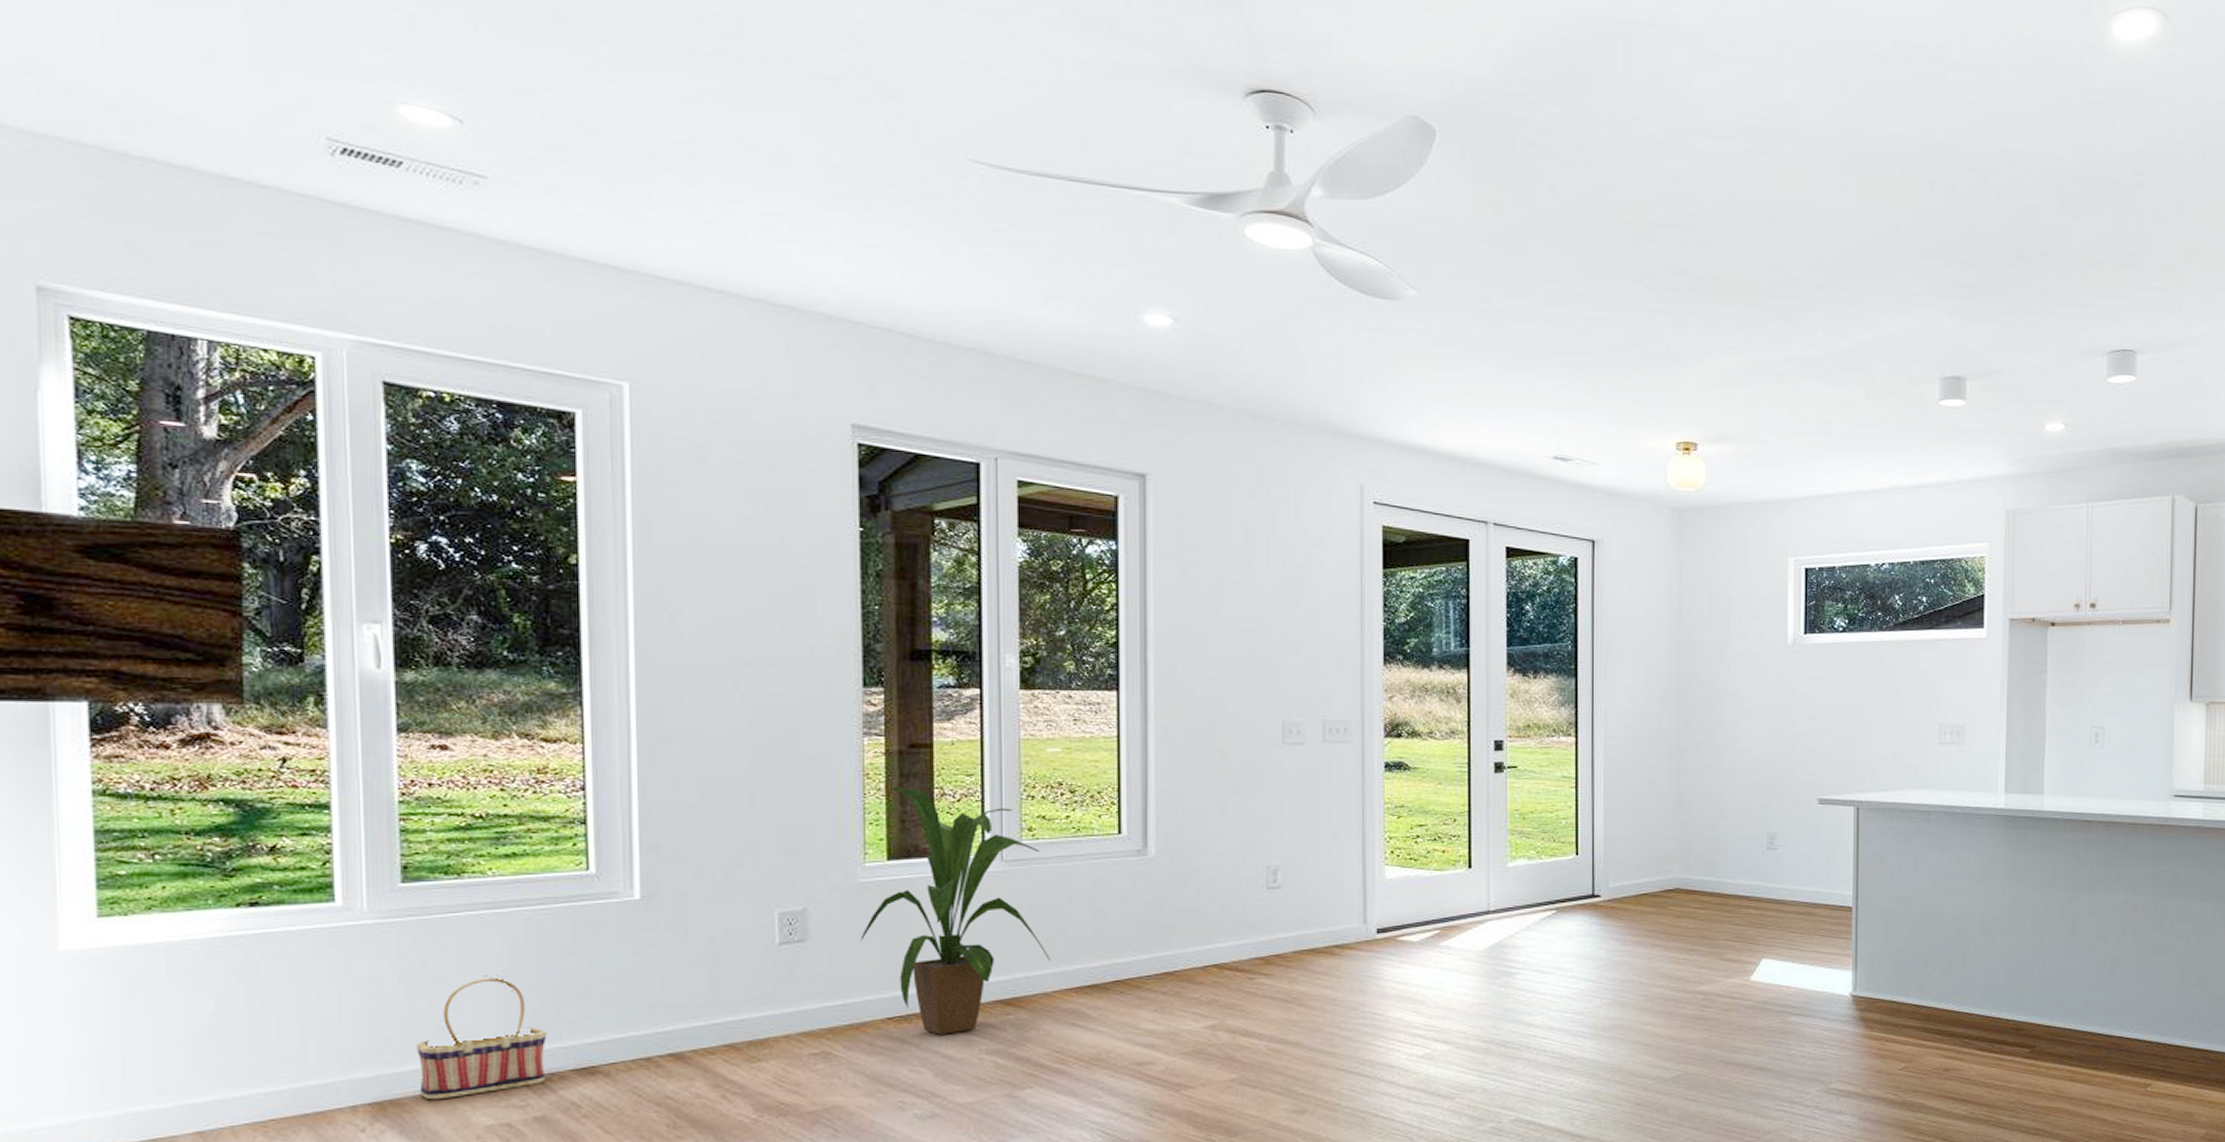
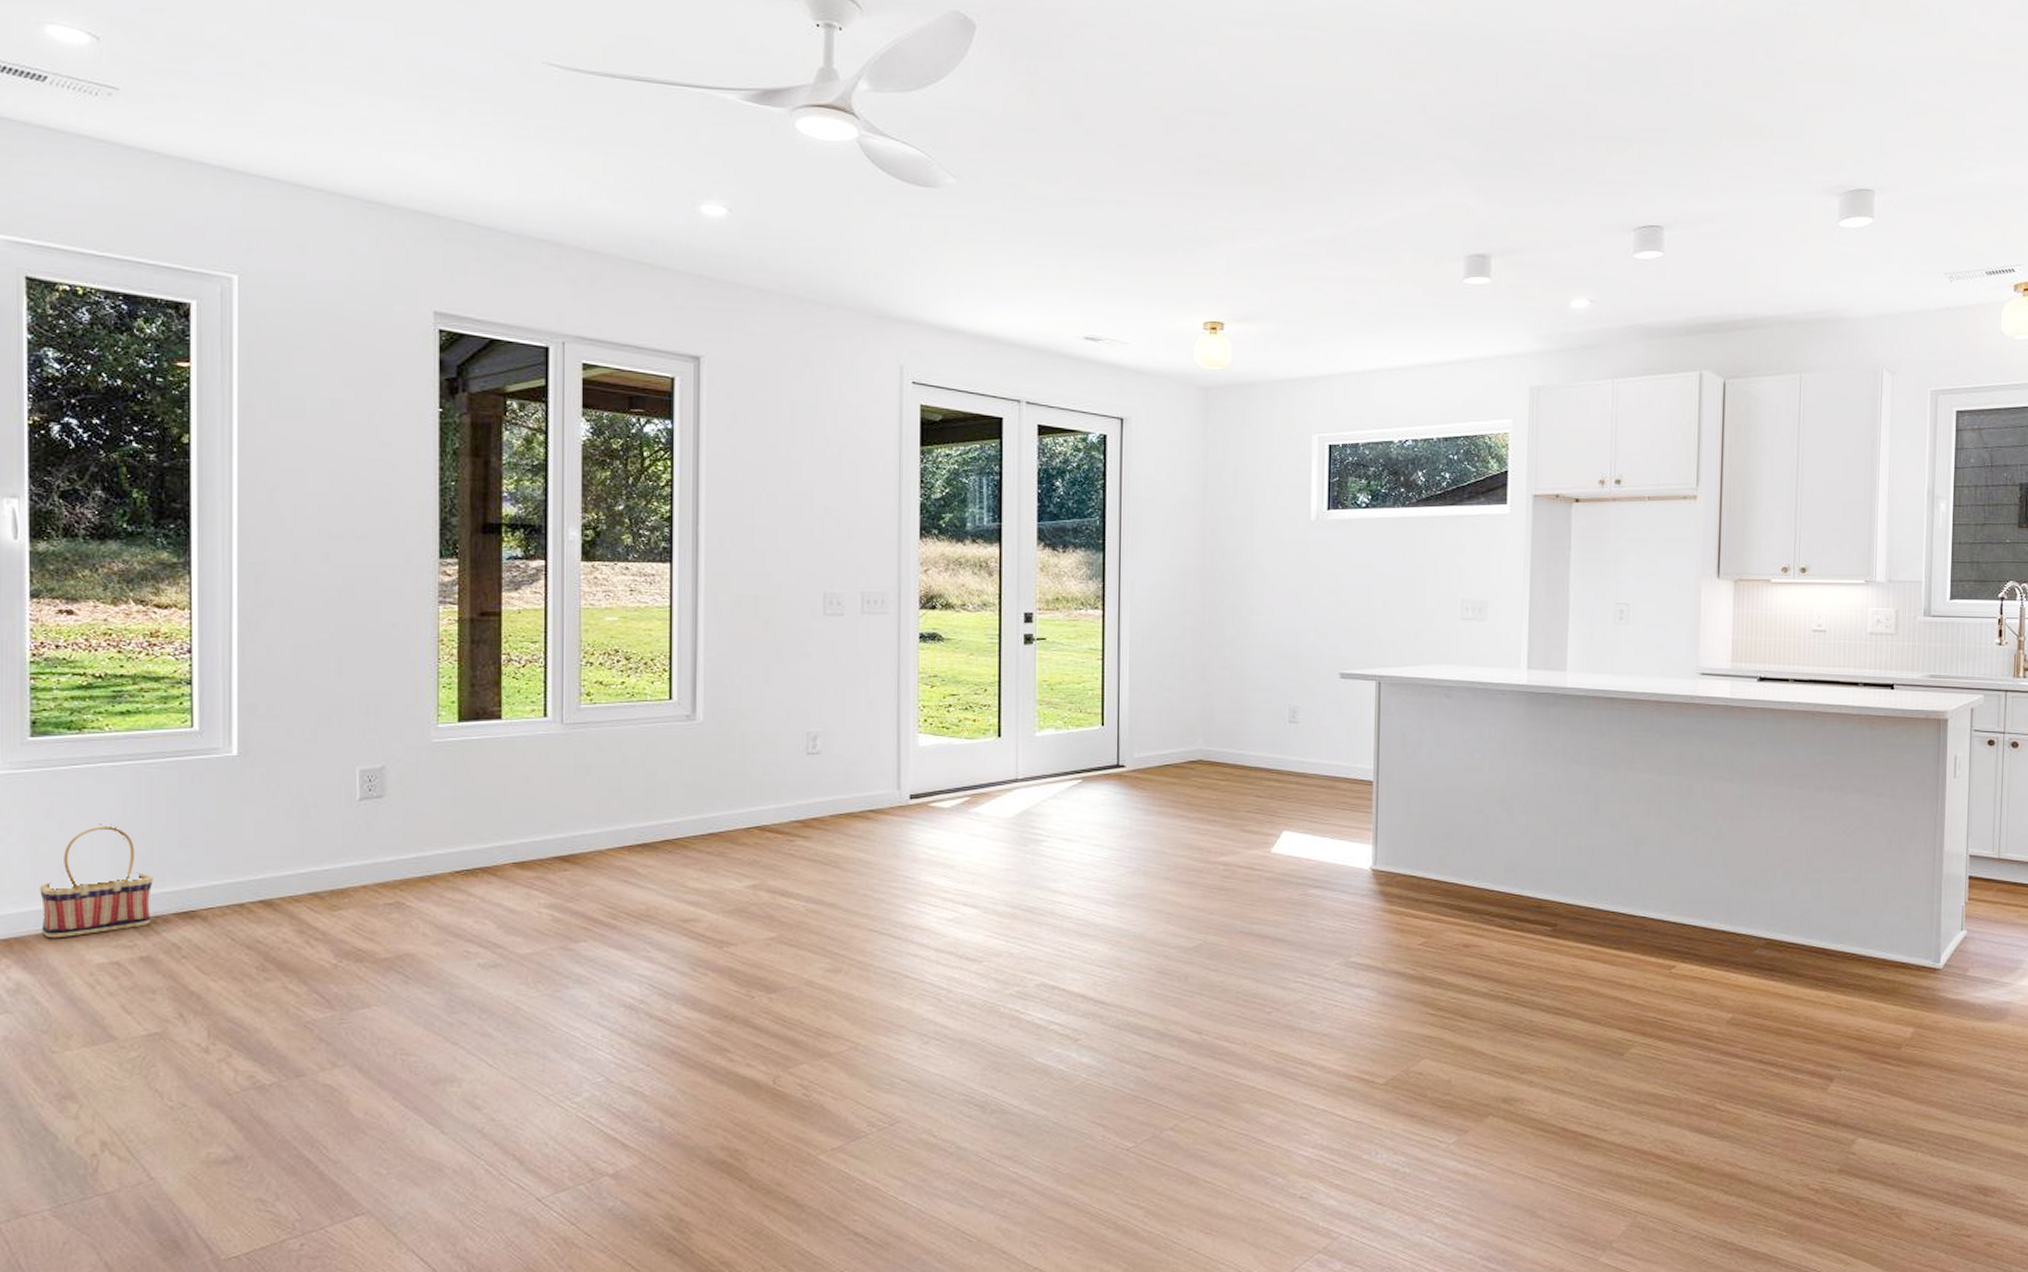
house plant: present [860,787,1050,1035] -> none [432,653,604,888]

